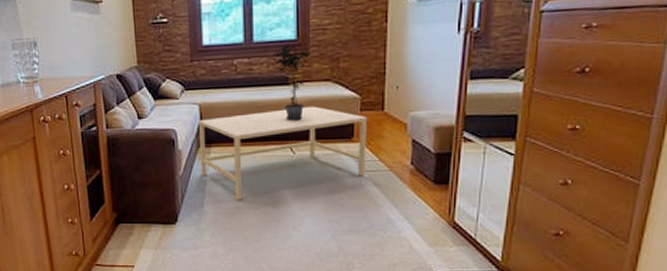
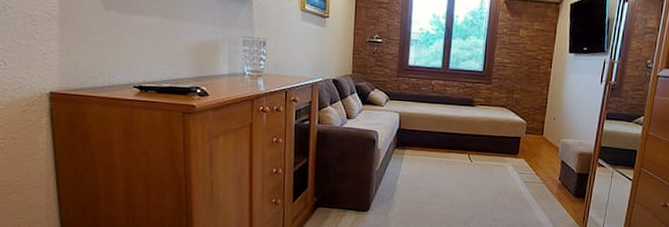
coffee table: present [198,106,368,200] -> none [394,125,531,196]
potted plant: present [271,42,310,121] -> none [462,72,492,136]

